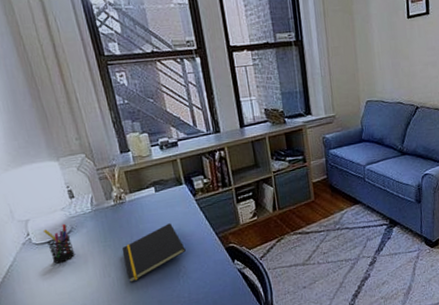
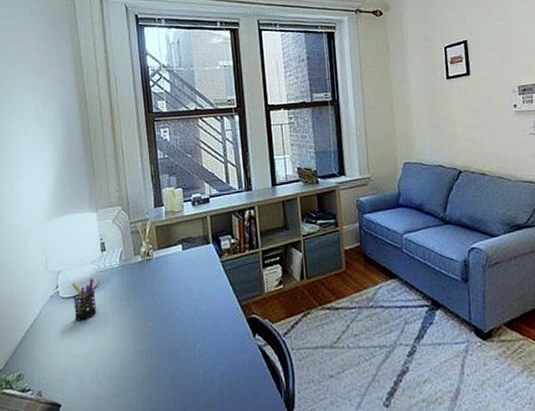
notepad: present [121,223,186,283] -> none [142,285,206,350]

